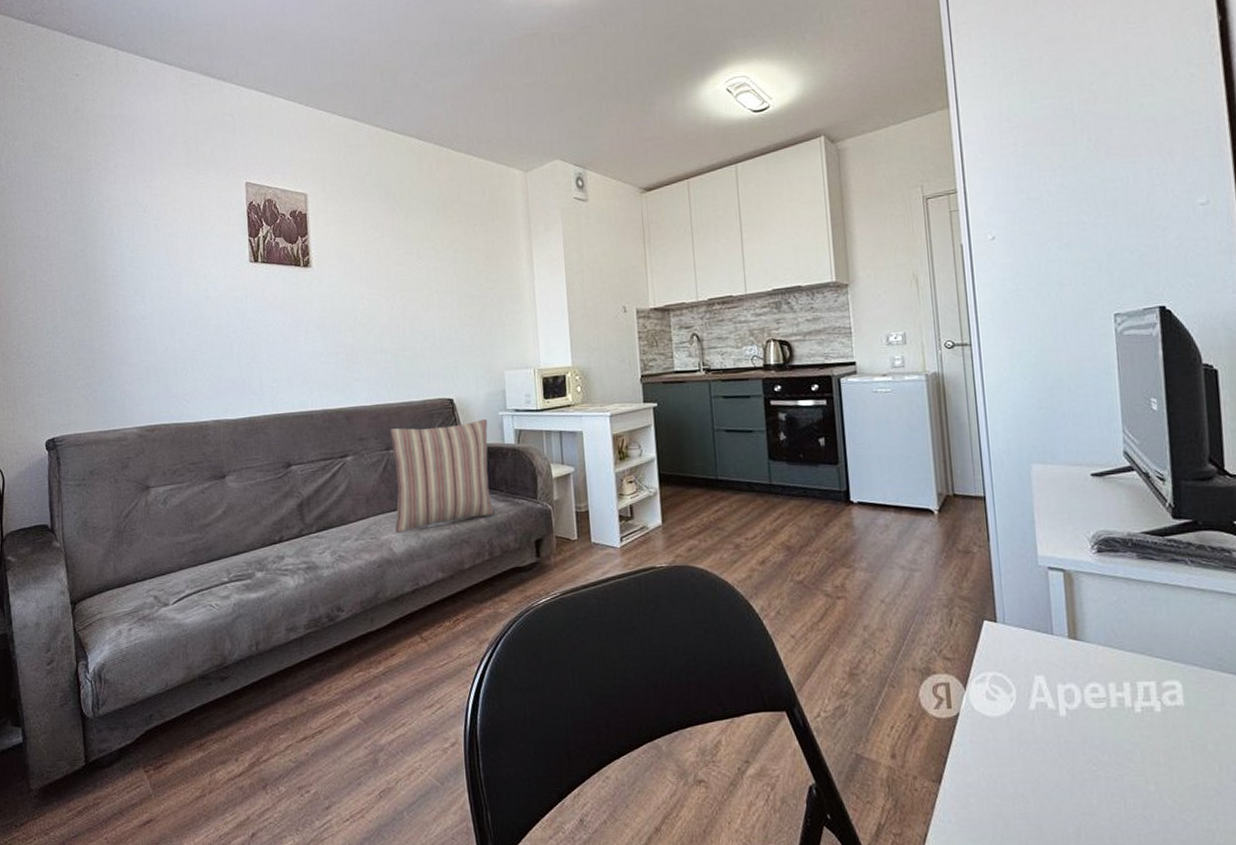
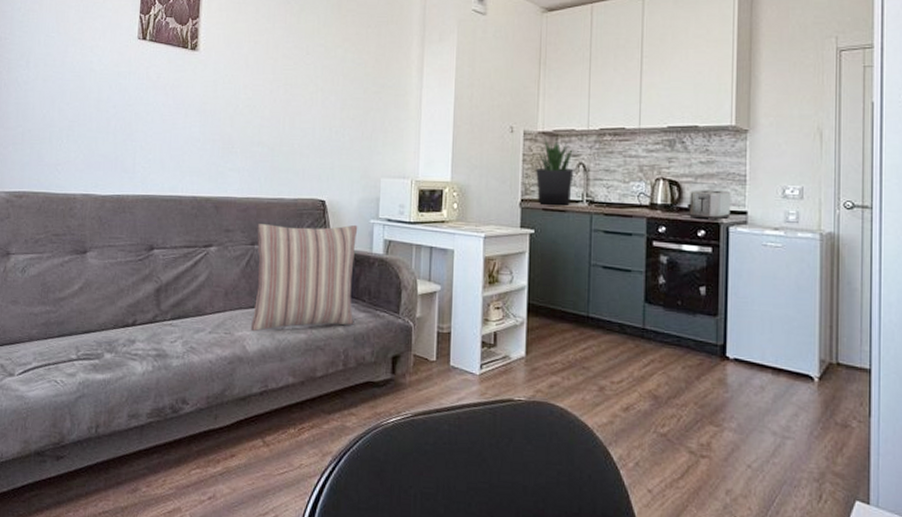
planter: none [652,312,689,379] -> present [536,136,574,207]
toaster: none [798,344,840,375] -> present [686,189,731,221]

